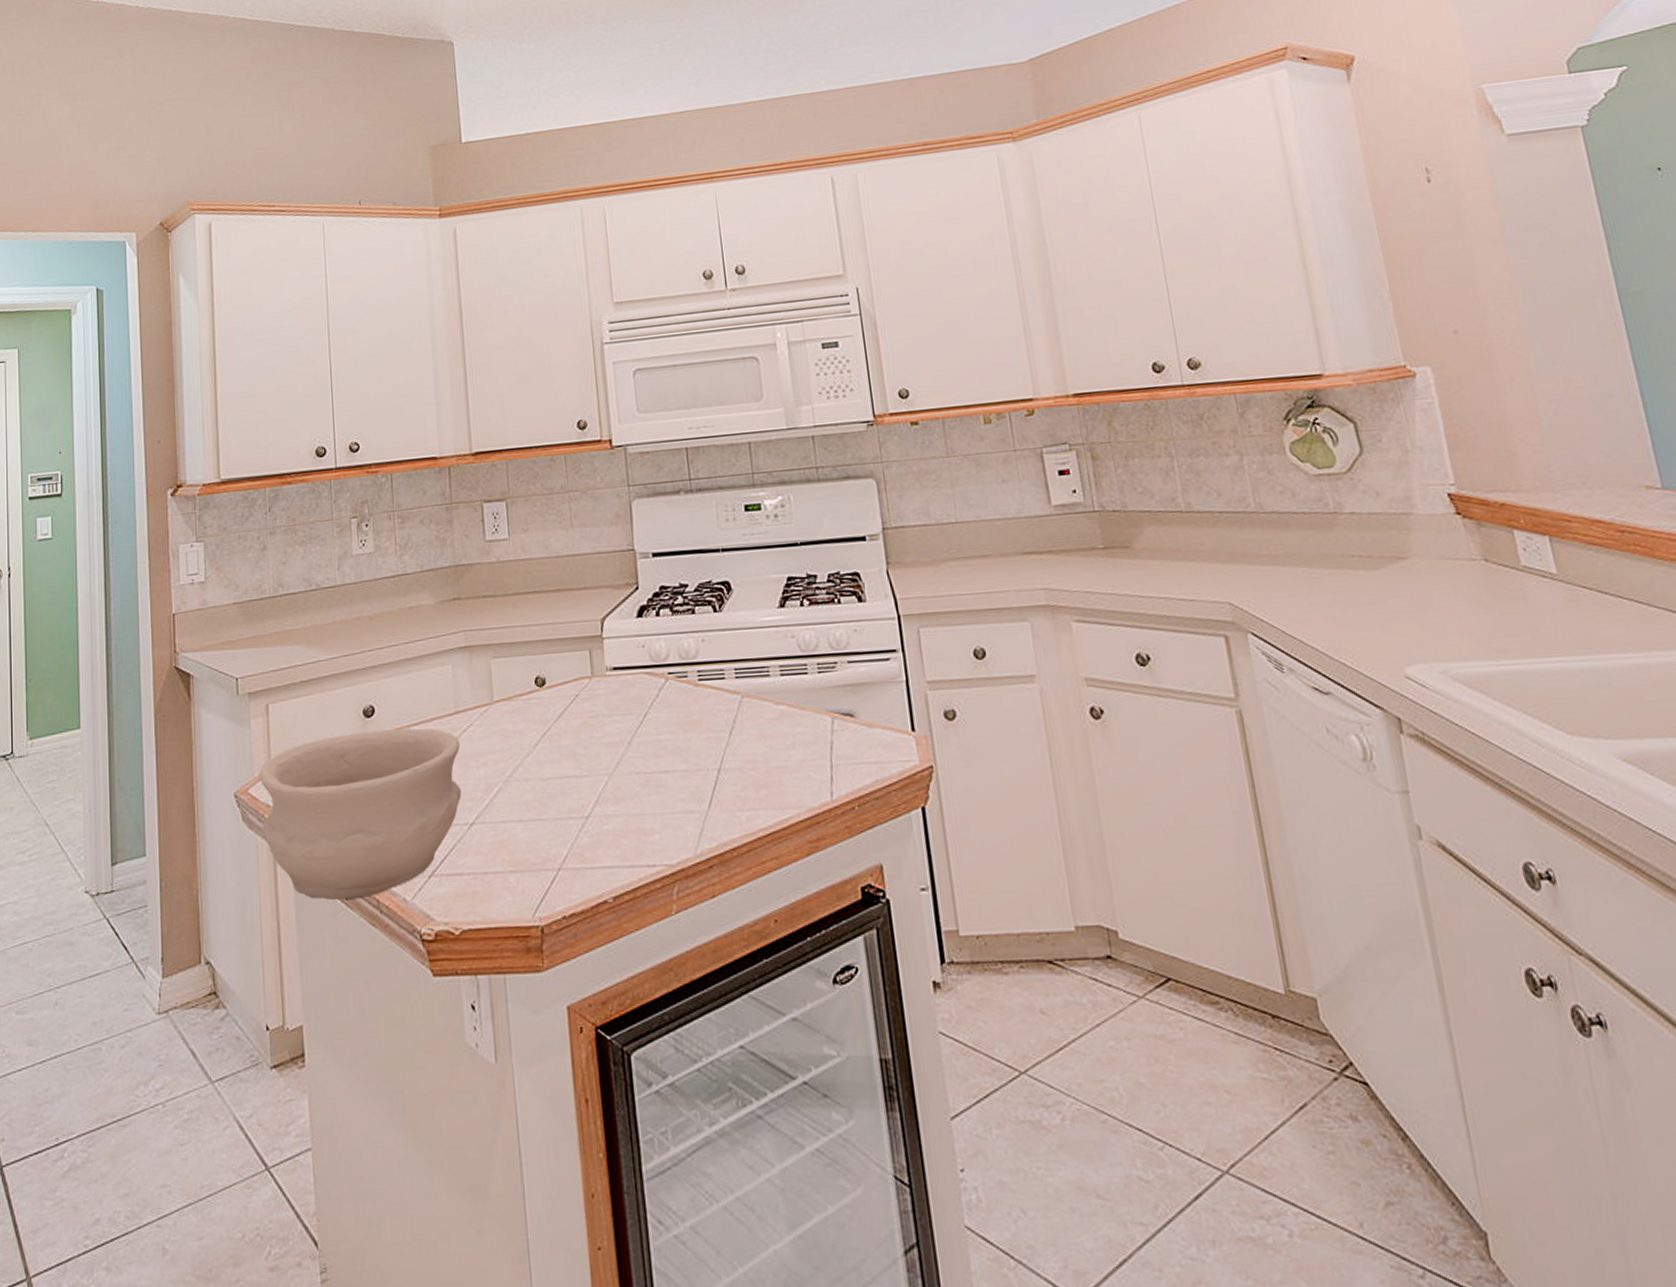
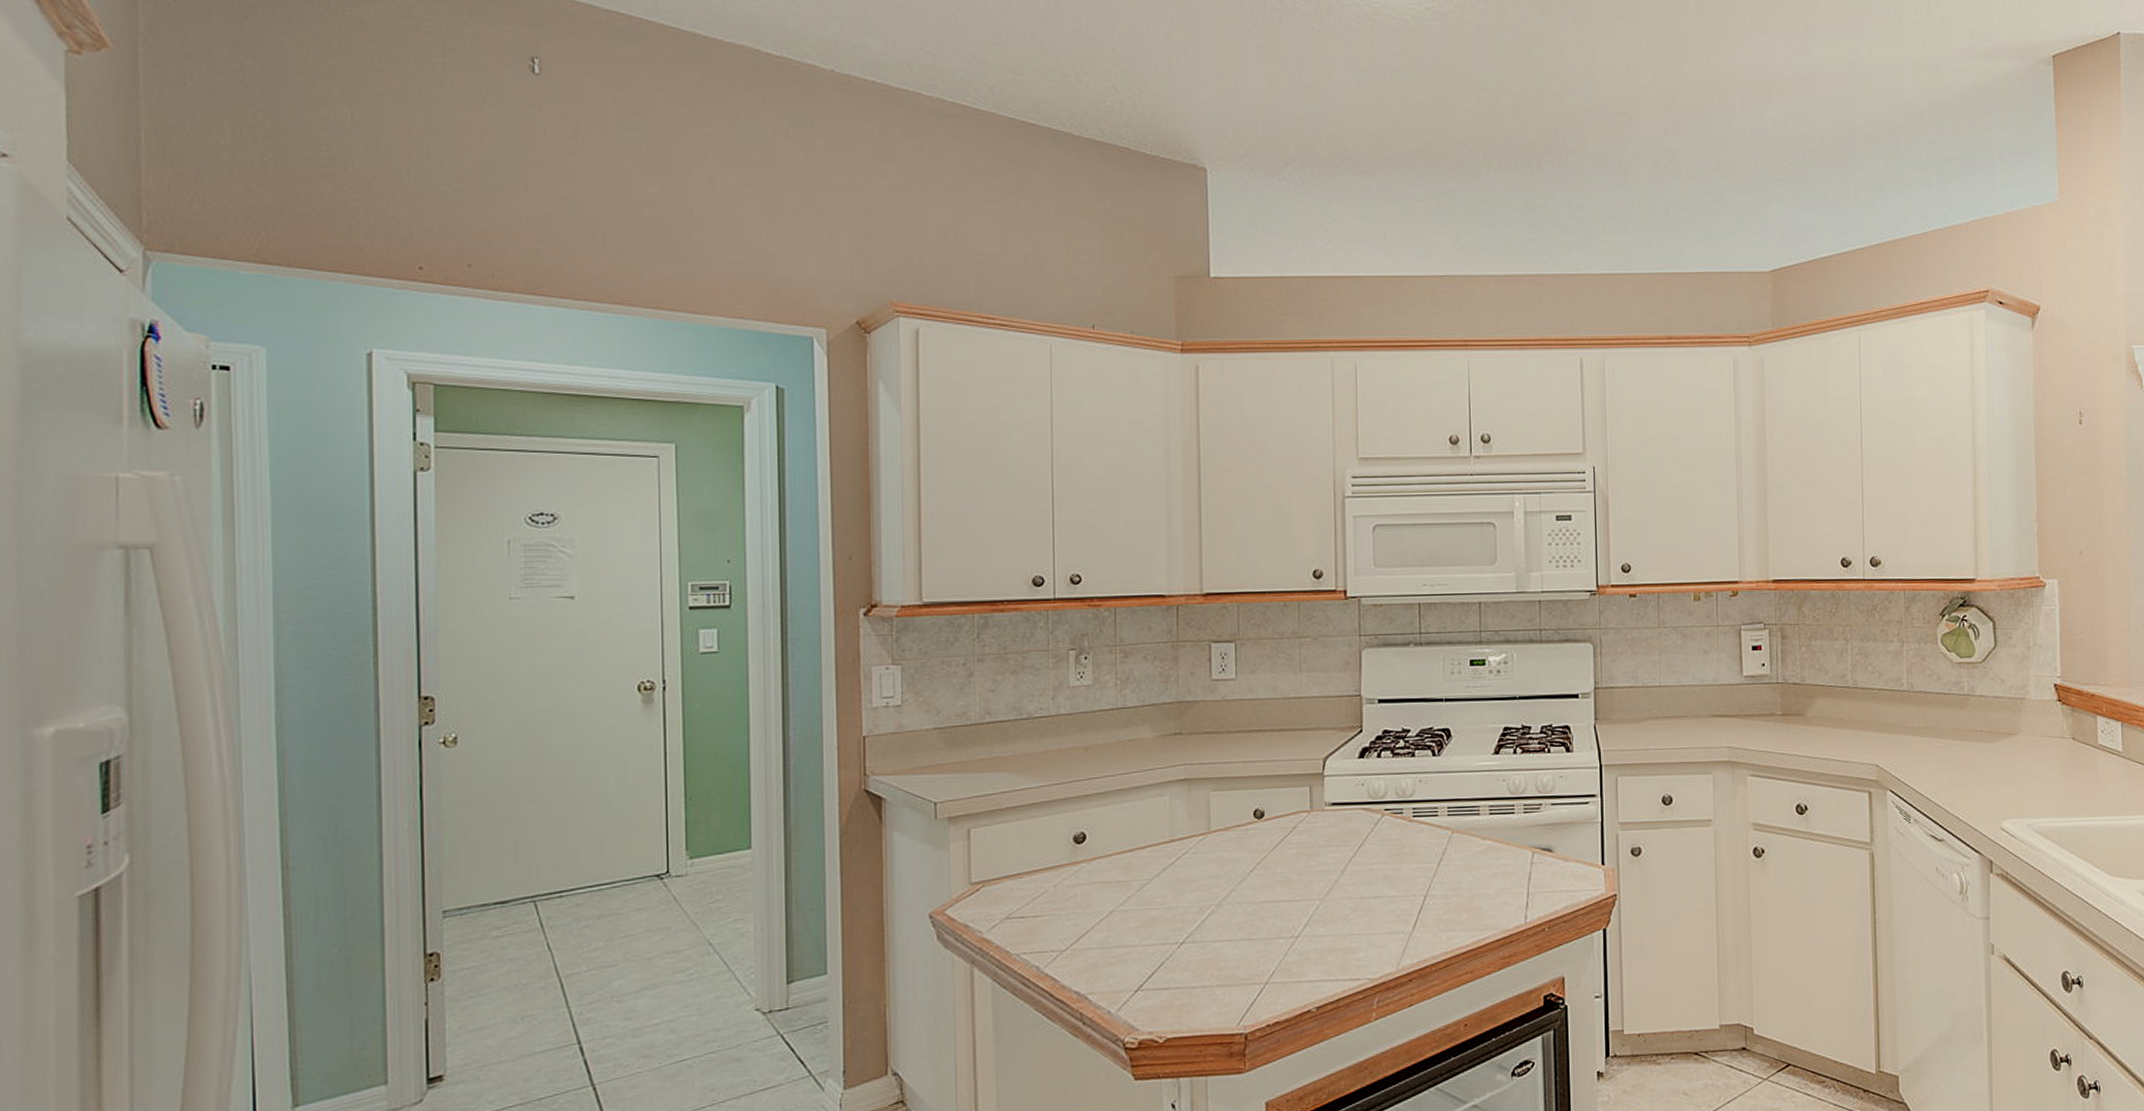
bowl: present [258,728,462,901] -> none [957,855,1174,1014]

